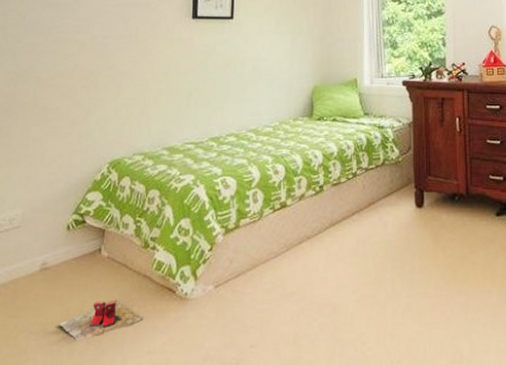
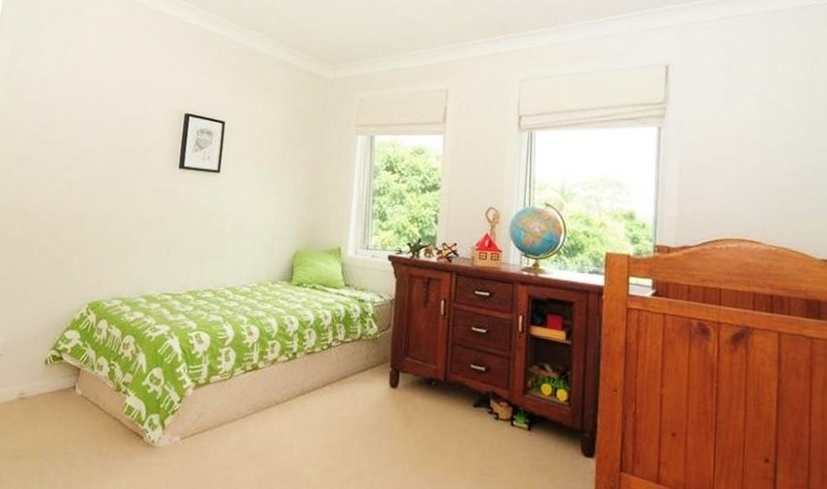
slippers: present [59,299,144,340] -> none [32,436,111,471]

